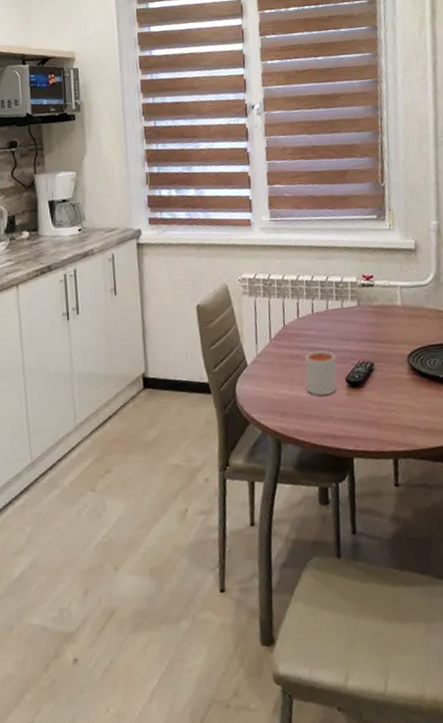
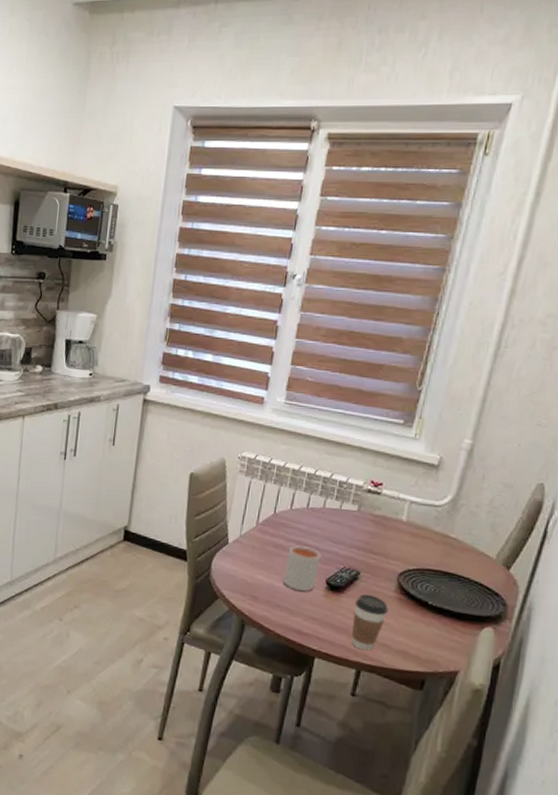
coffee cup: none [377,382,408,439] -> present [351,593,389,651]

